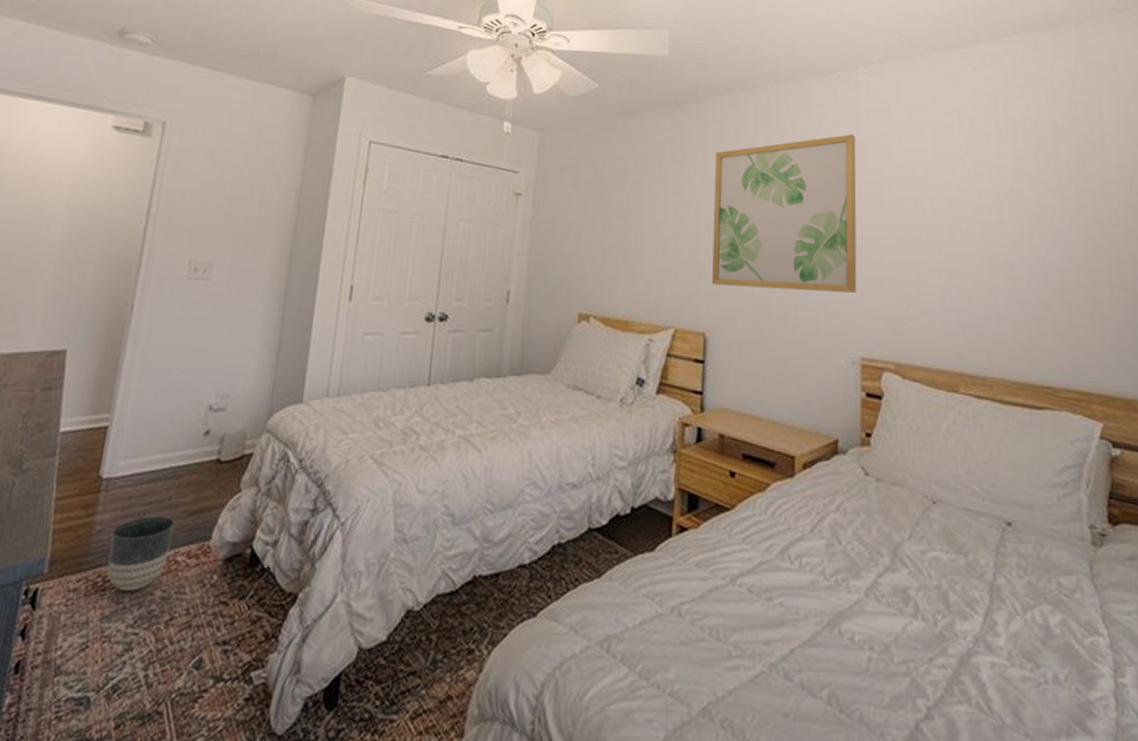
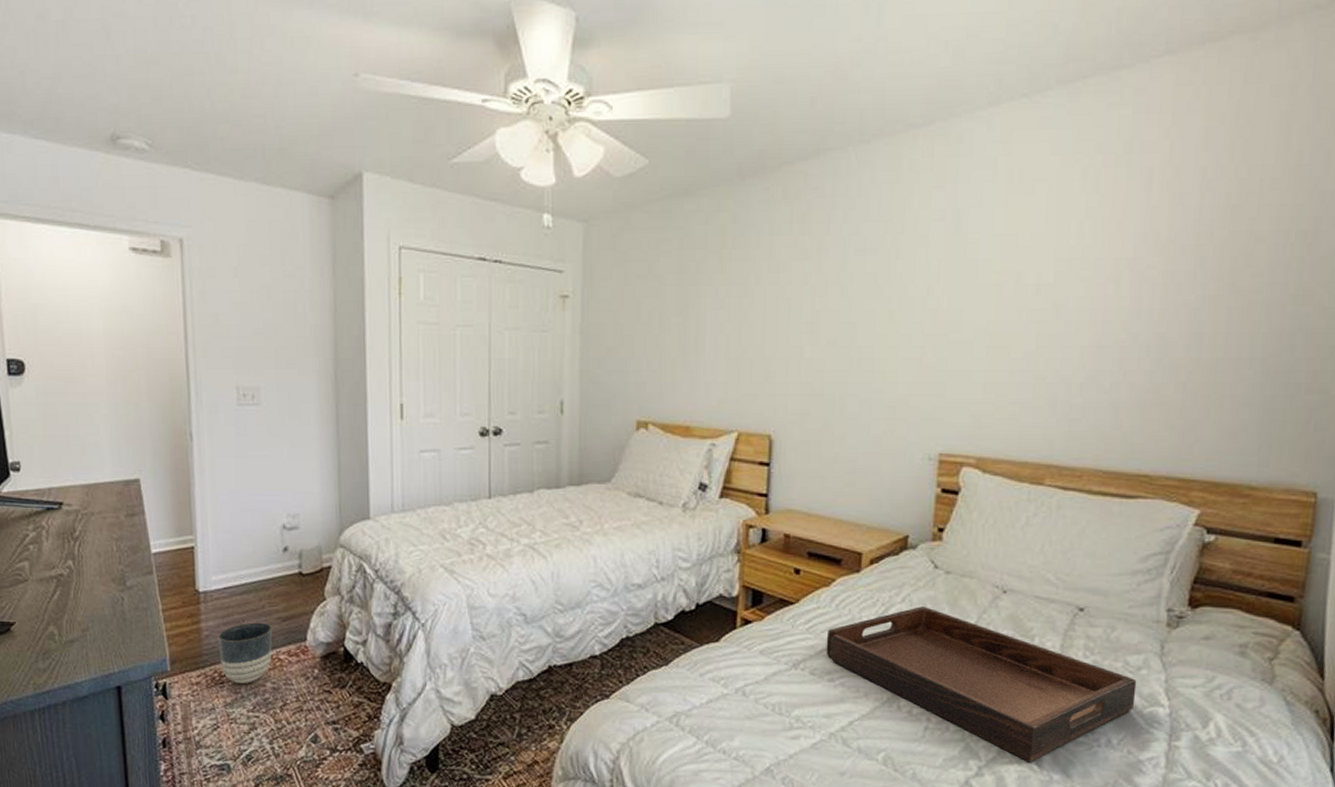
wall art: present [712,134,857,293] -> none [779,201,952,385]
serving tray: none [763,516,1075,703] -> present [826,606,1137,762]

